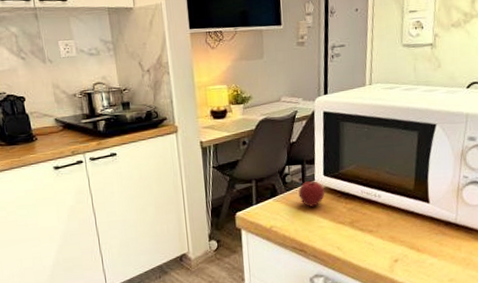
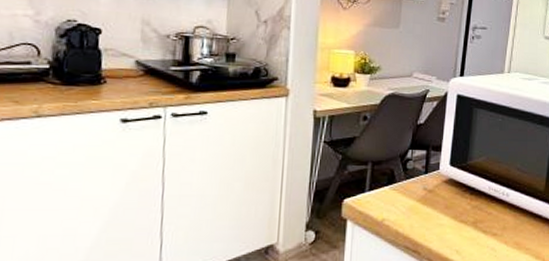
apple: present [297,174,325,207] -> none [418,162,449,200]

